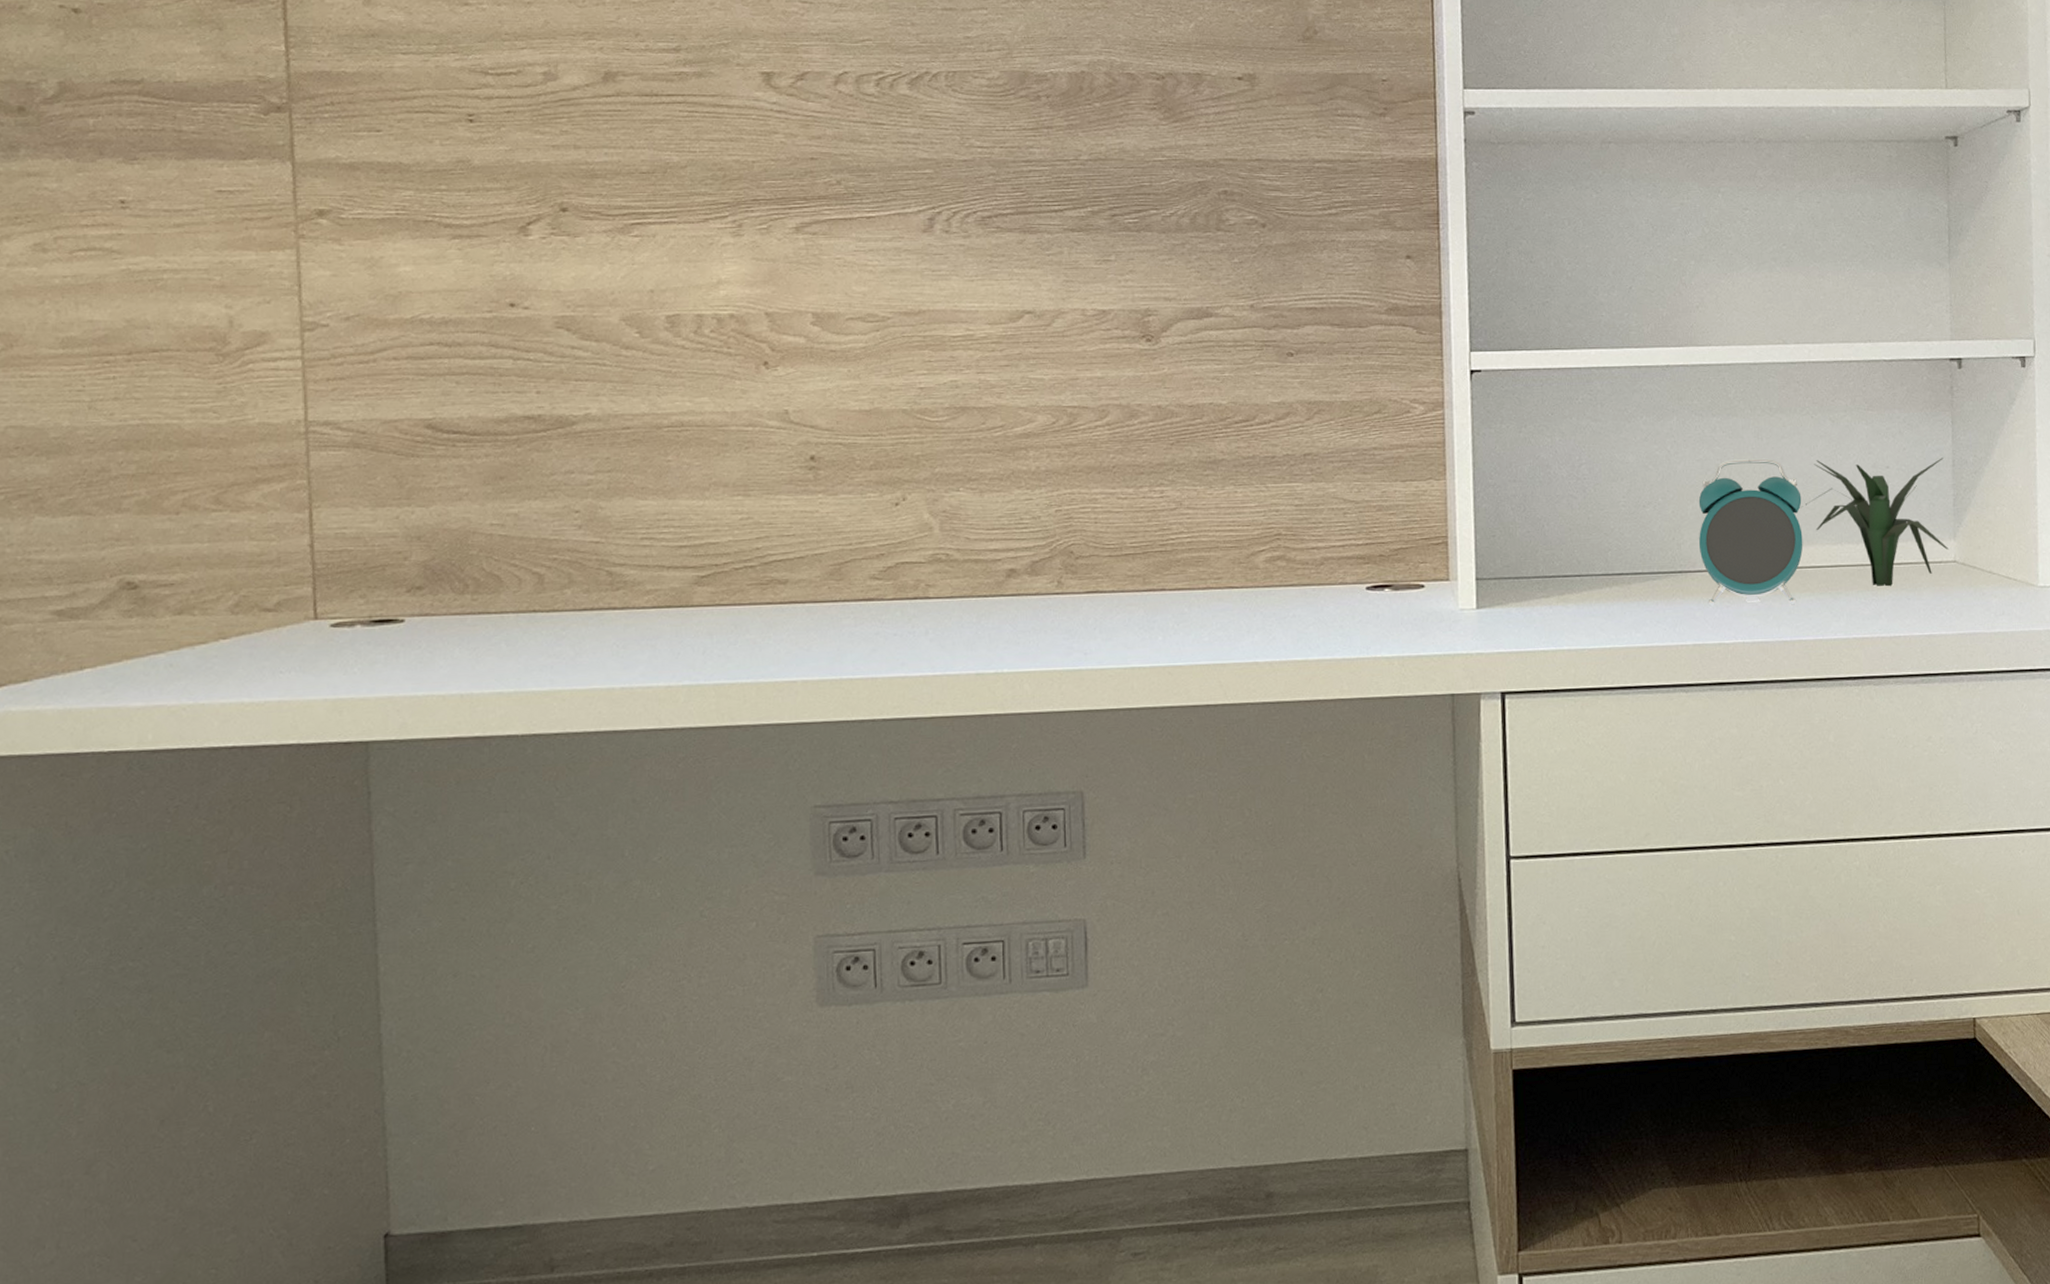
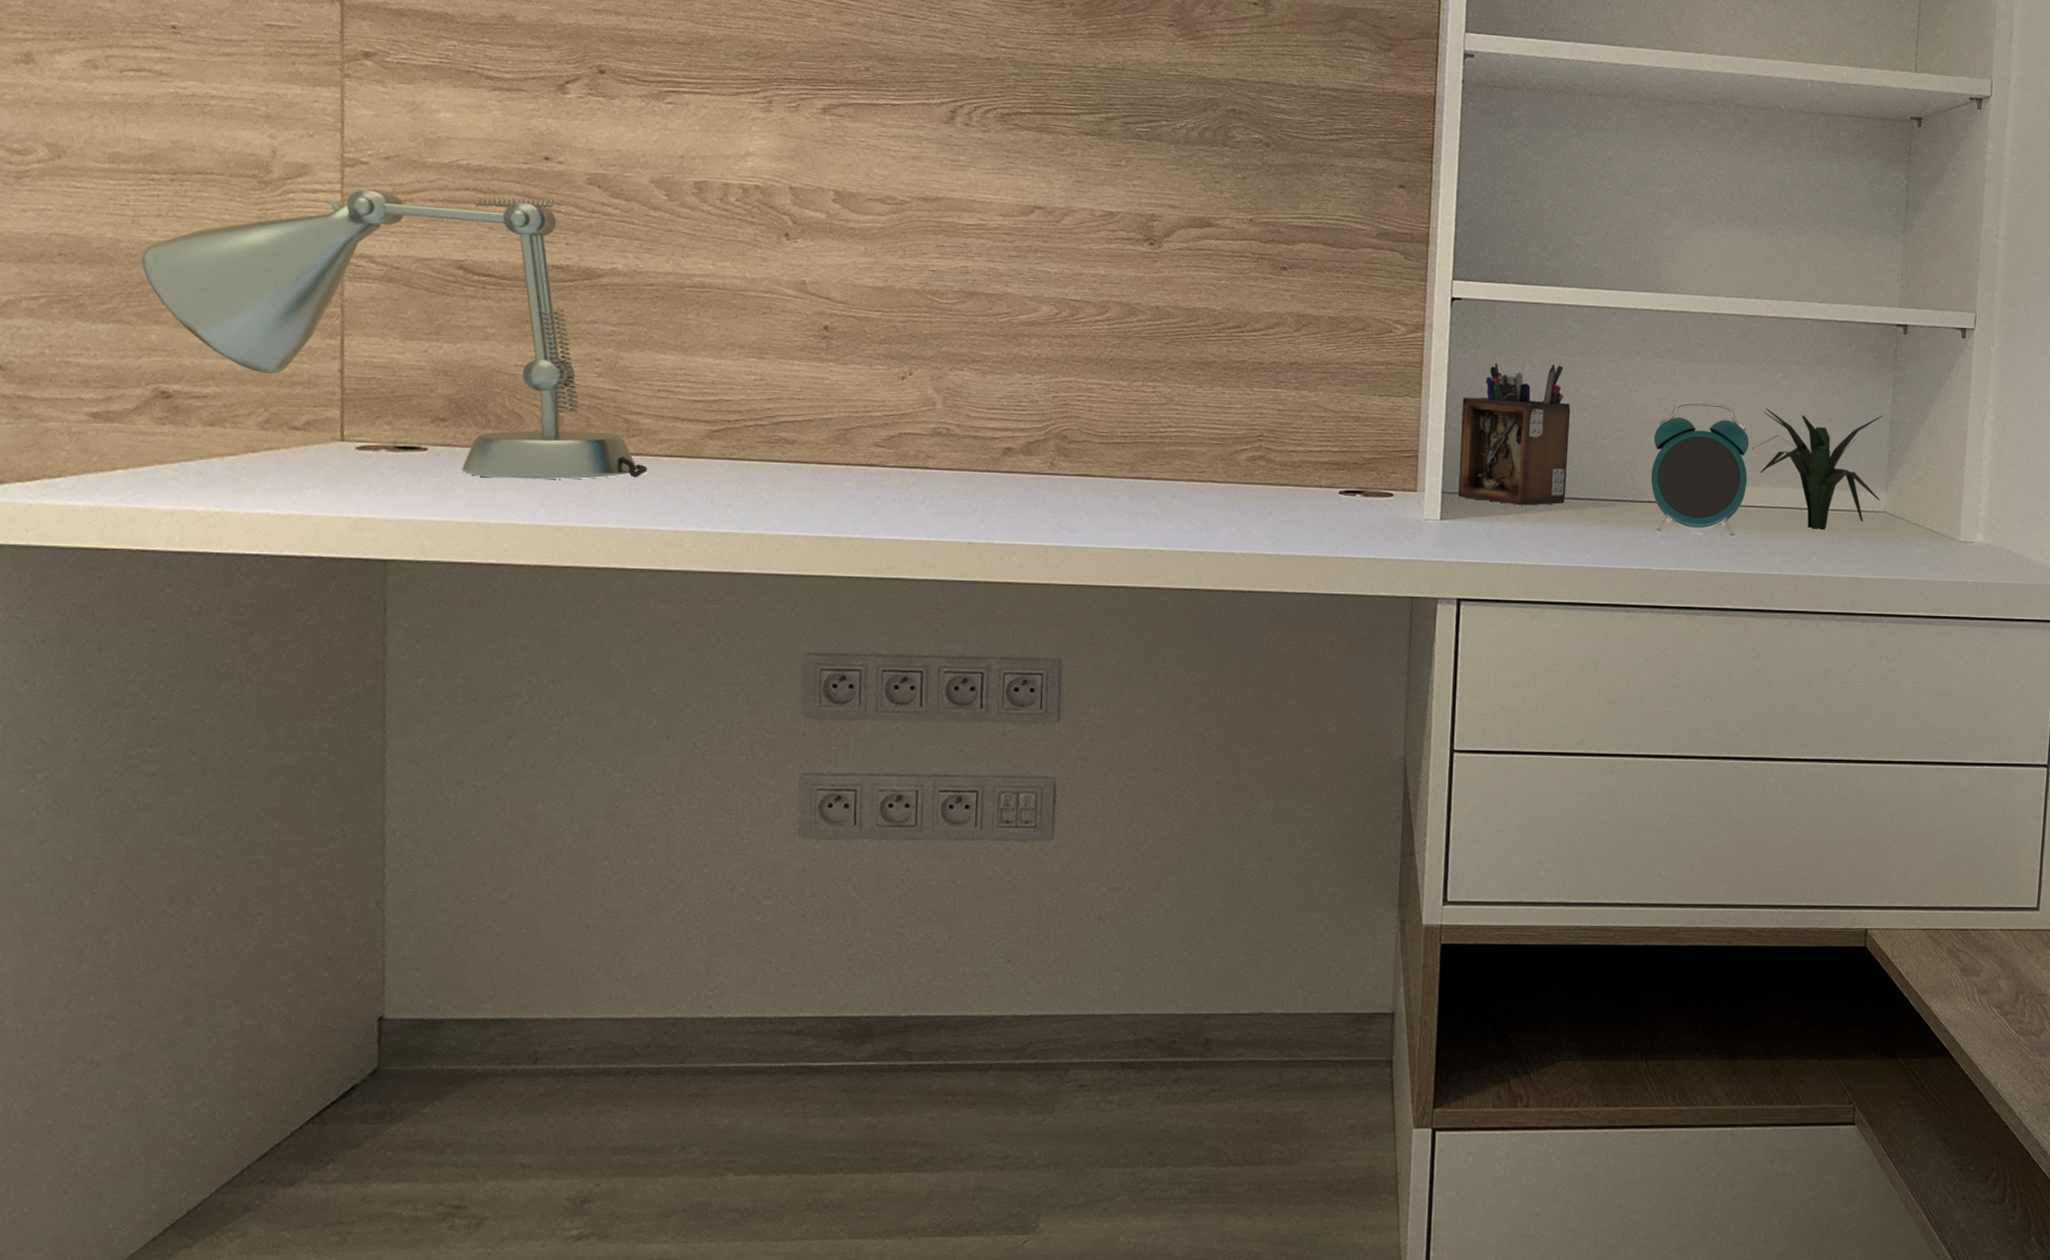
desk lamp: none [100,346,635,646] -> present [141,189,648,480]
desk organizer: none [1490,431,1609,587] -> present [1458,363,1571,506]

